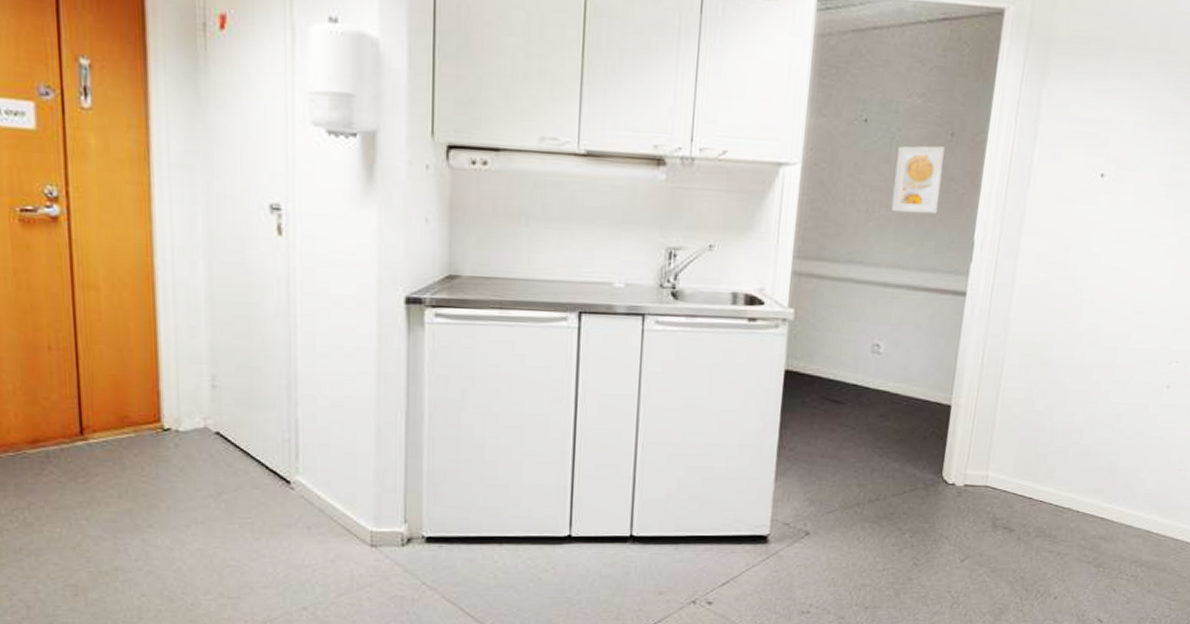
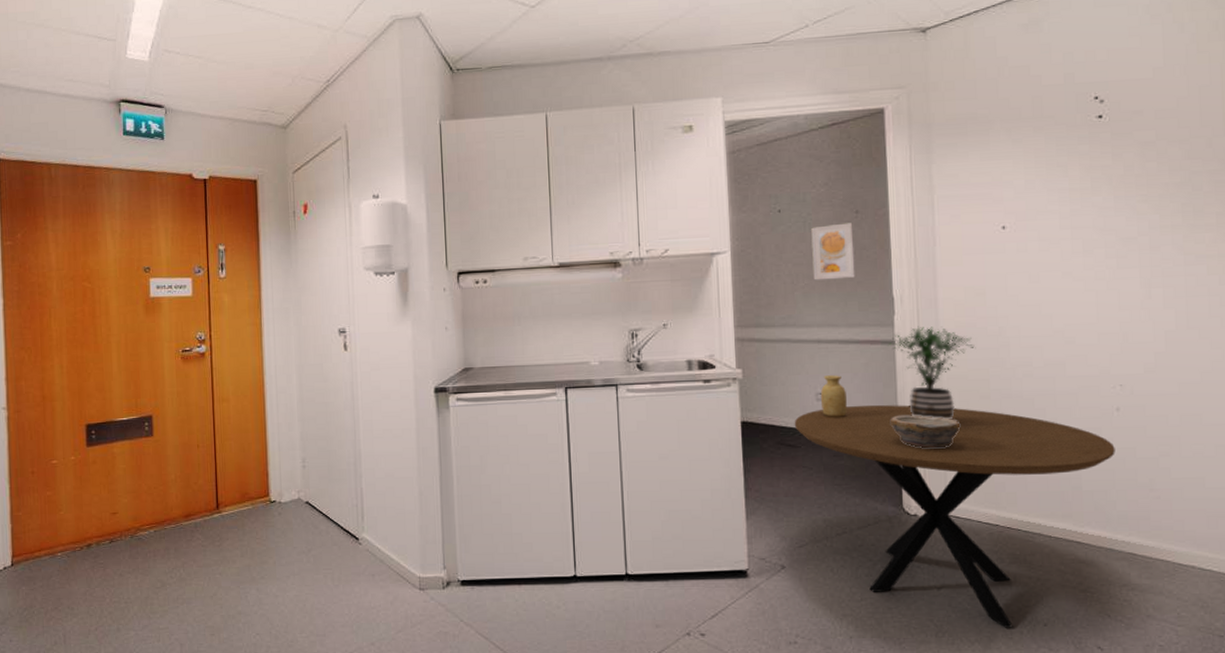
dining table: none [843,361,1157,600] -> present [794,404,1115,628]
vase: none [876,325,905,375] -> present [820,375,847,418]
bowl: none [945,376,1015,415] -> present [890,415,960,449]
potted plant: none [958,278,1048,385] -> present [888,326,976,420]

